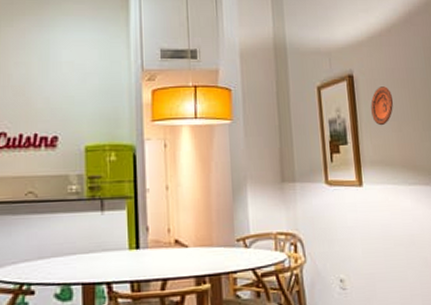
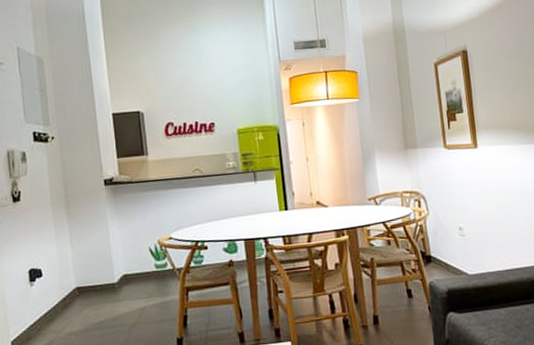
decorative plate: present [371,86,393,126] -> none [484,58,505,94]

